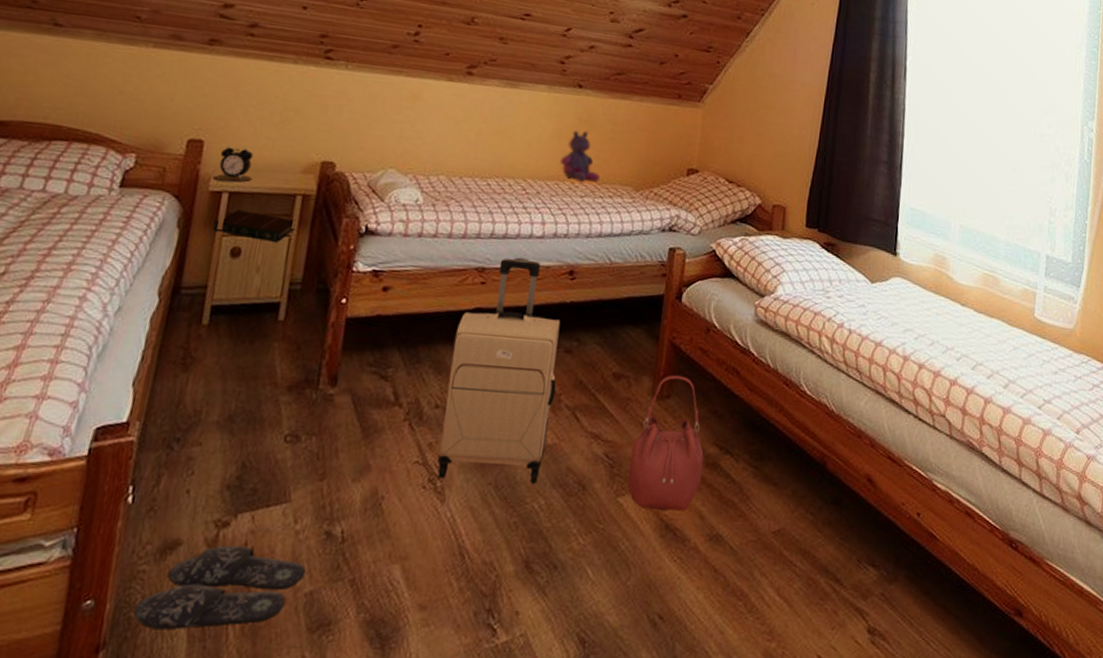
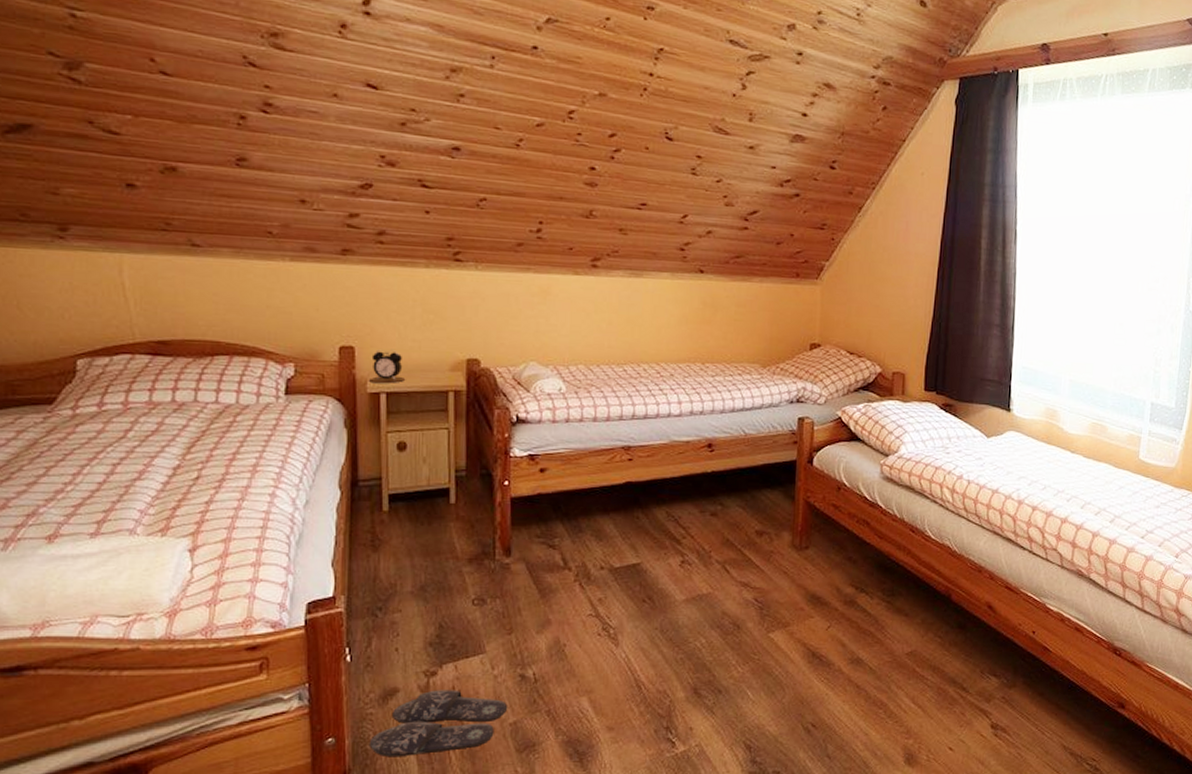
book: present [212,210,297,242] -> none [376,408,453,435]
suitcase: present [437,257,561,483] -> none [609,435,706,627]
toy: present [560,131,600,183] -> none [690,314,728,364]
handbag: present [628,375,704,511] -> none [776,529,842,641]

